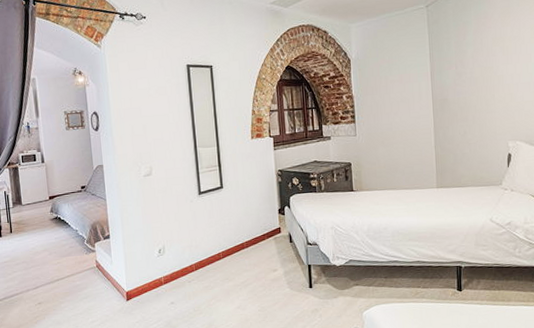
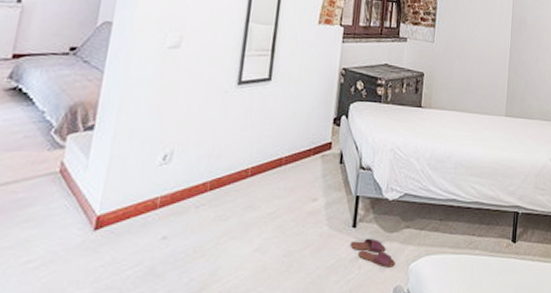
slippers: none [310,294,350,315] -> present [351,238,395,268]

